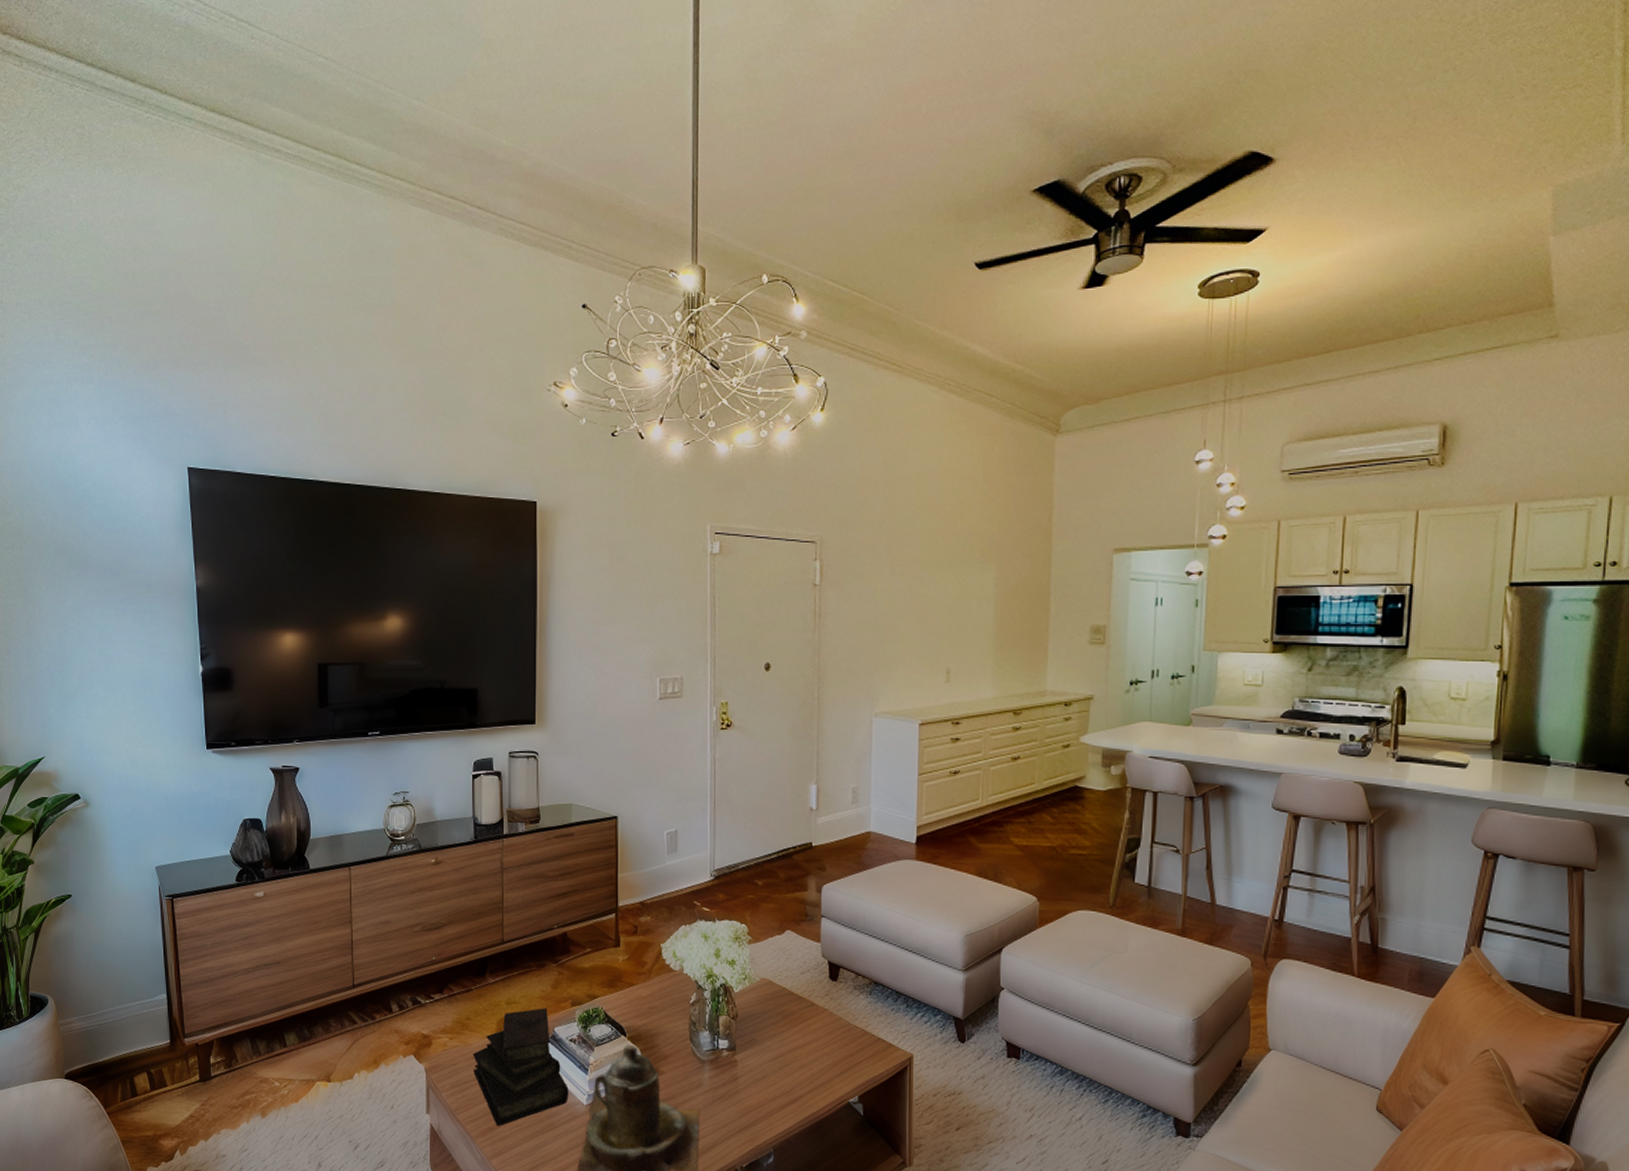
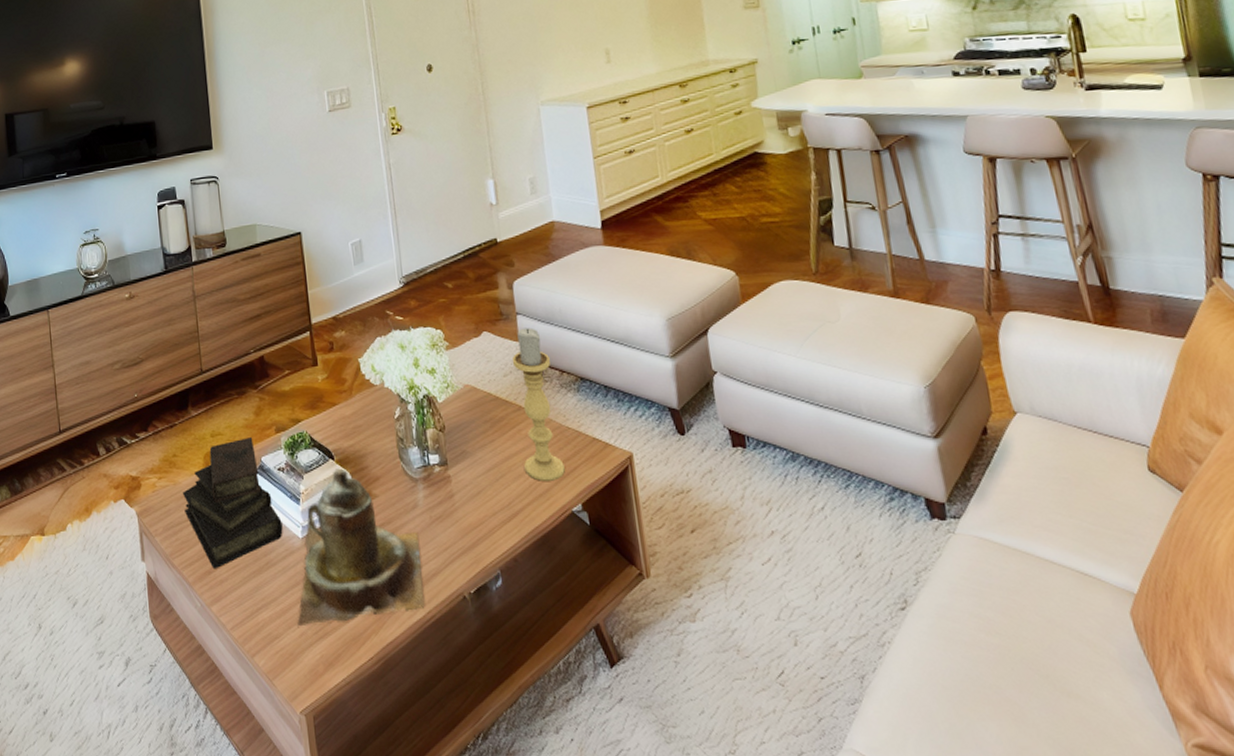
candle holder: none [809,930,847,1074] -> present [512,327,565,482]

